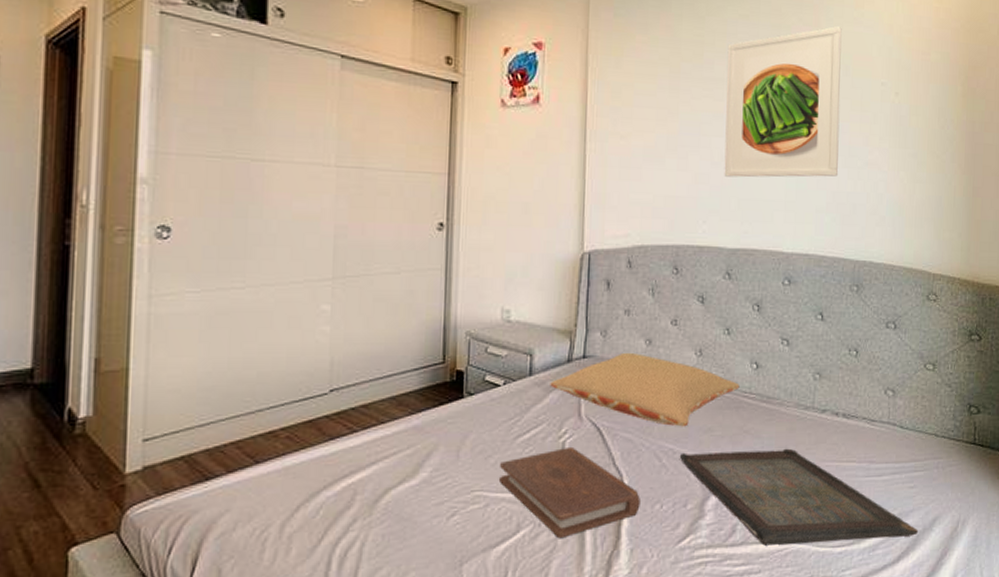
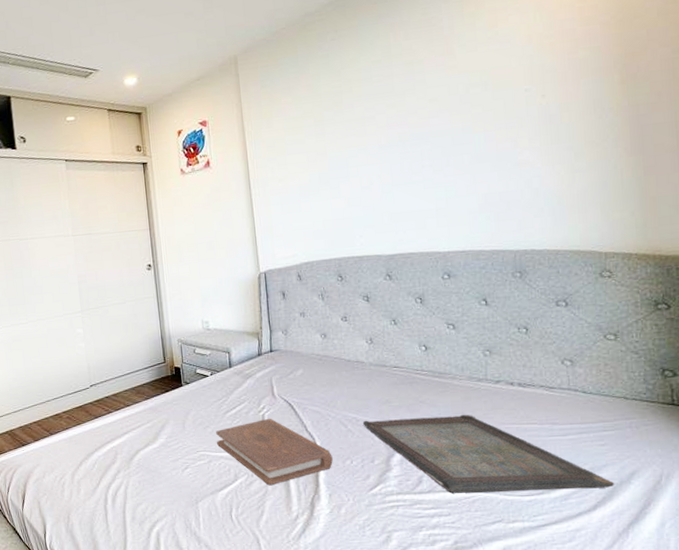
pillow: present [550,352,740,427] -> none [246,345,411,400]
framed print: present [724,26,842,178] -> none [364,49,487,197]

